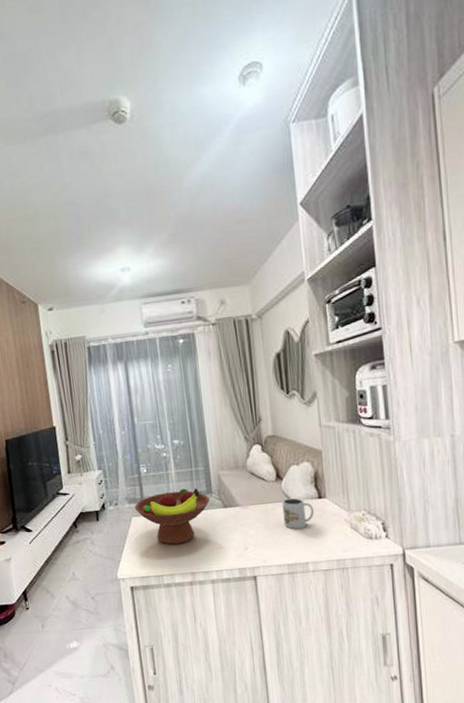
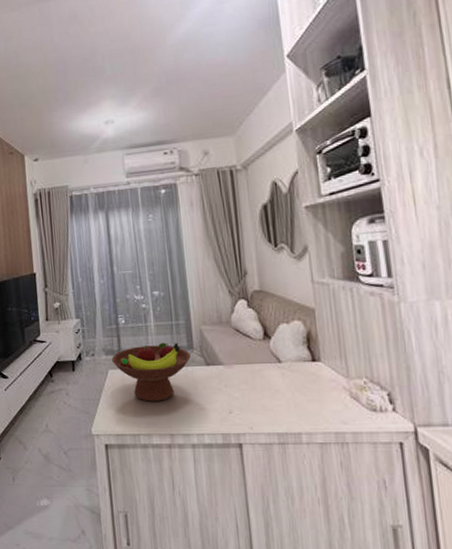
mug: present [282,497,314,529] -> none [270,359,307,395]

